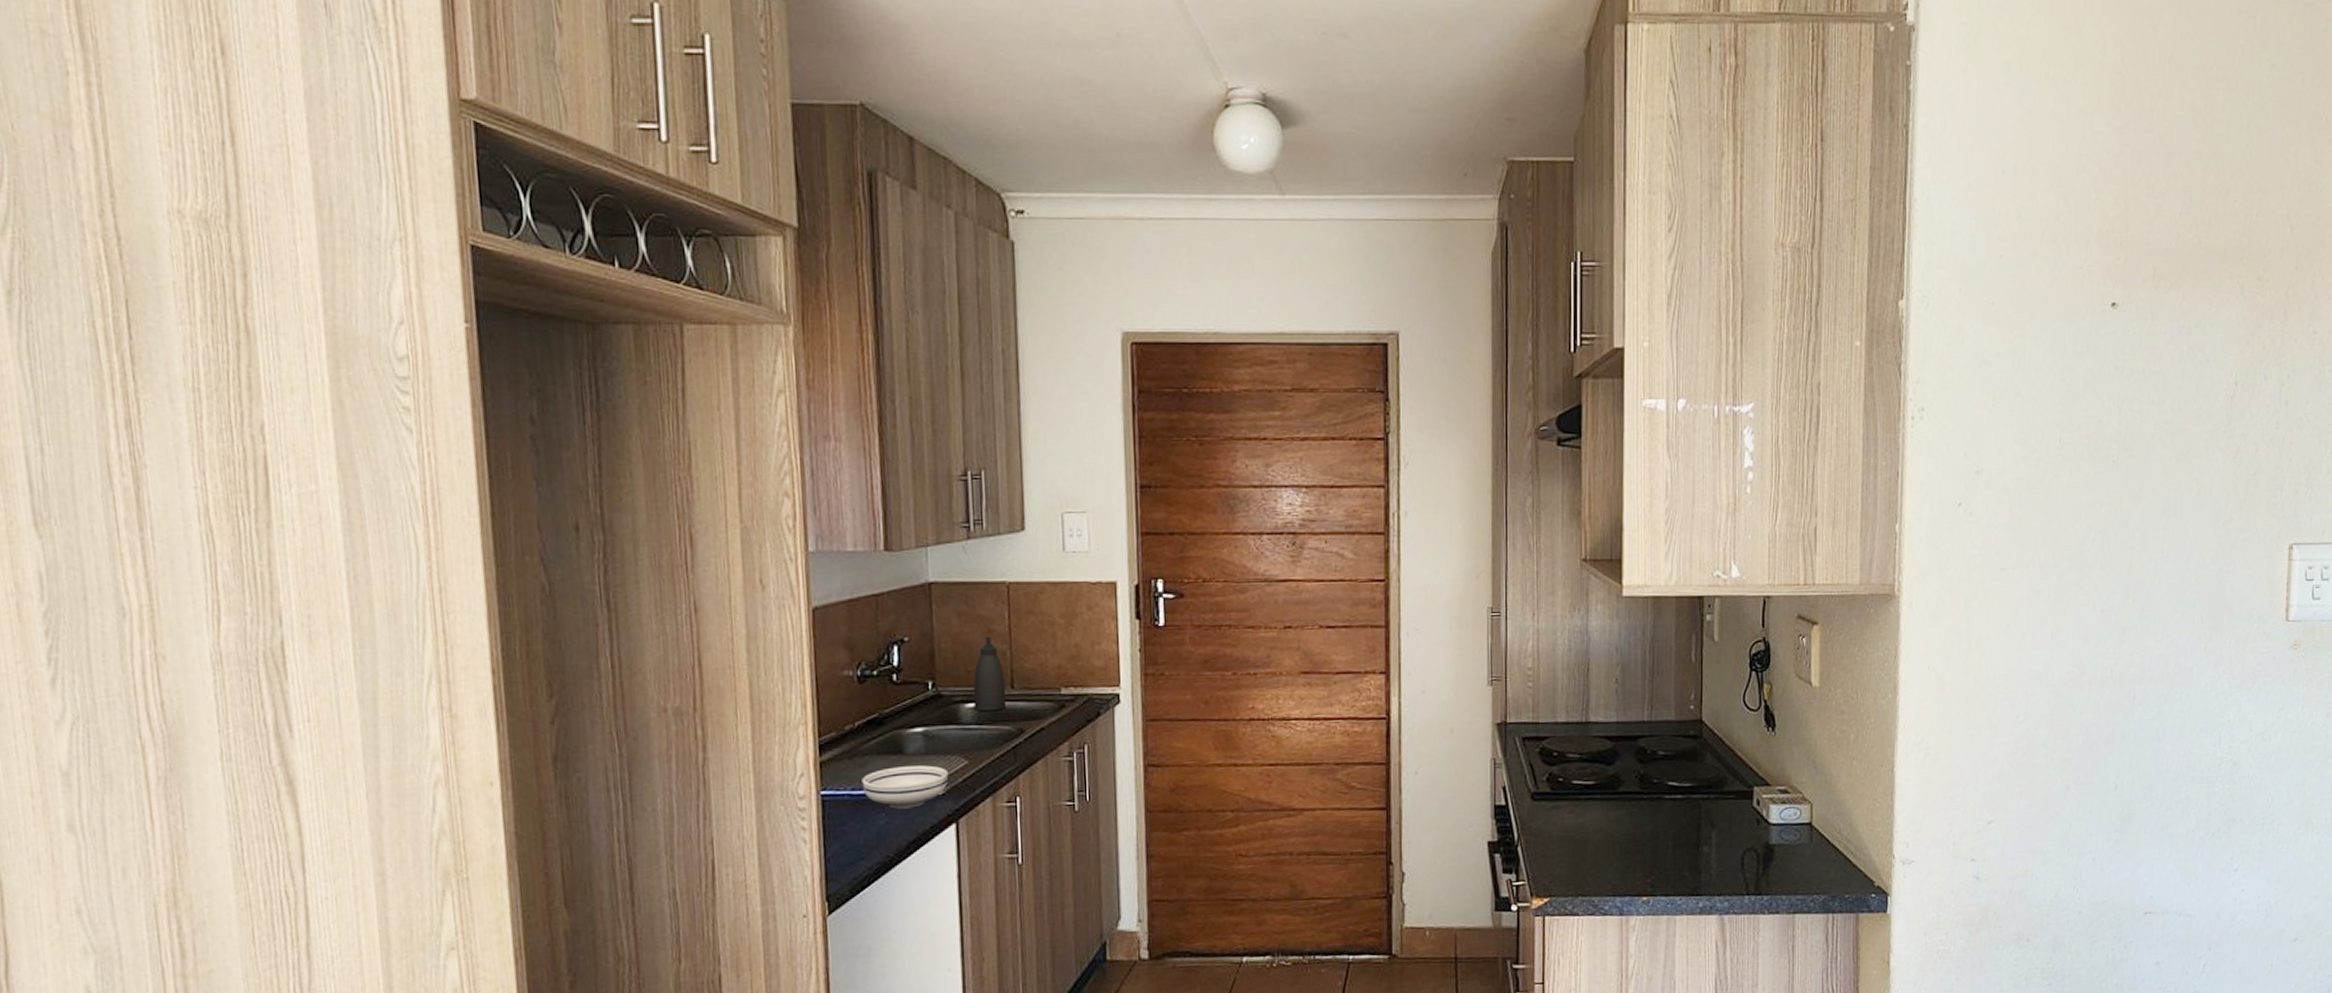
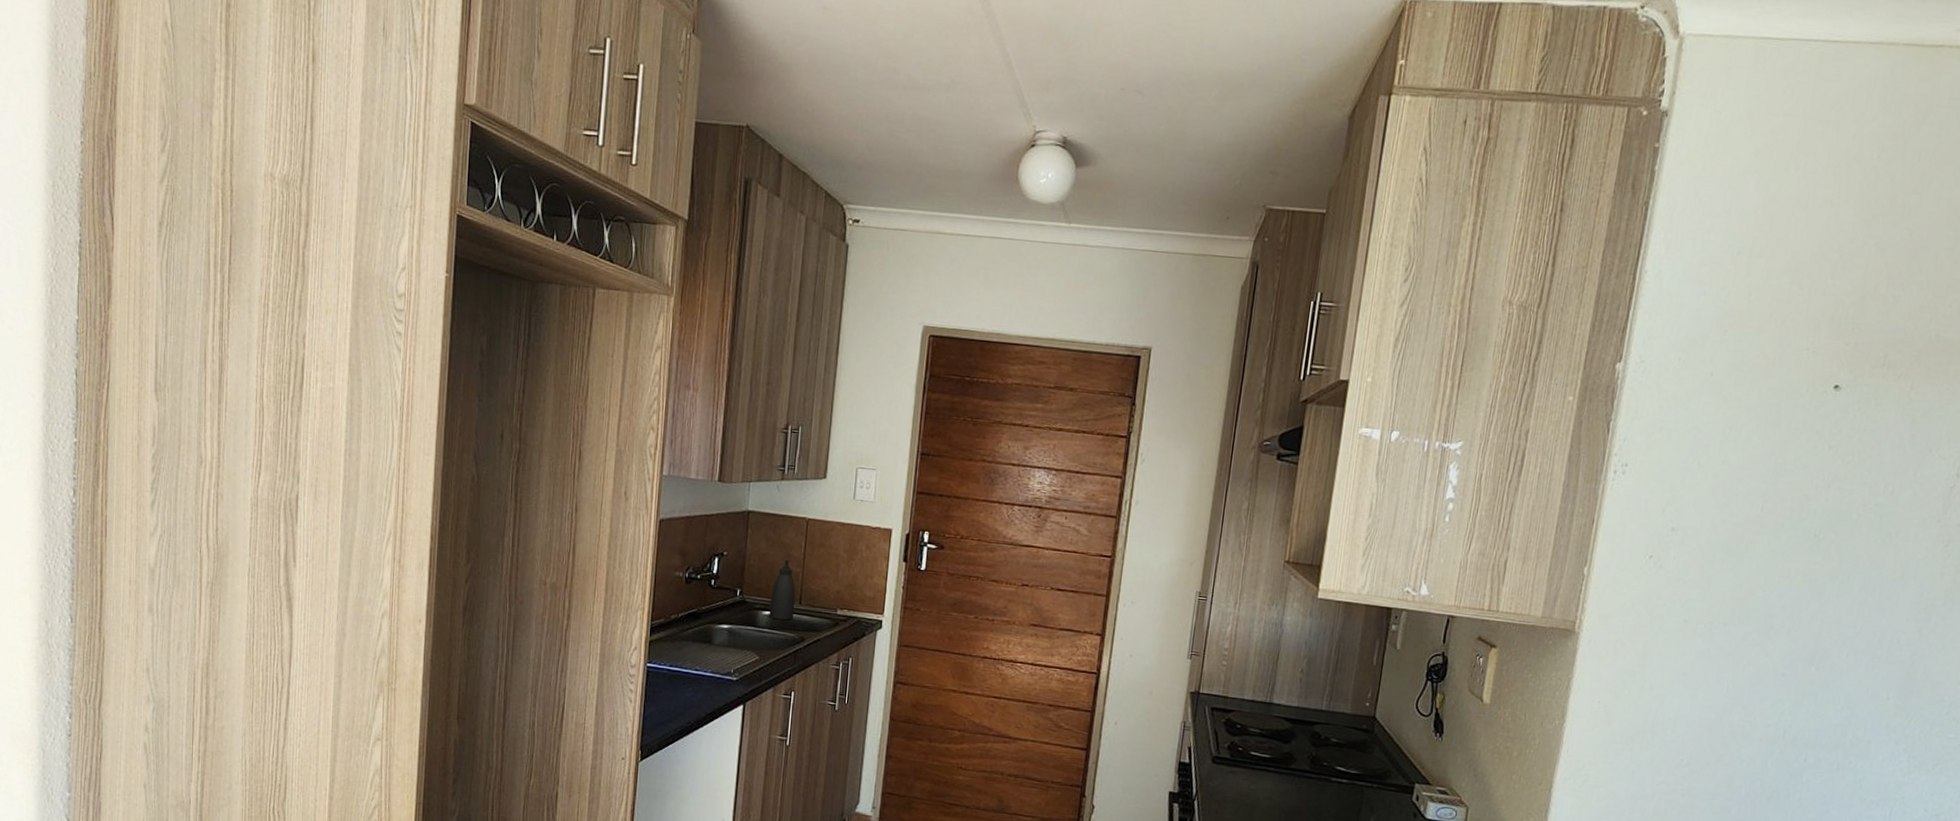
bowl: present [862,765,949,809] -> none [678,653,743,688]

